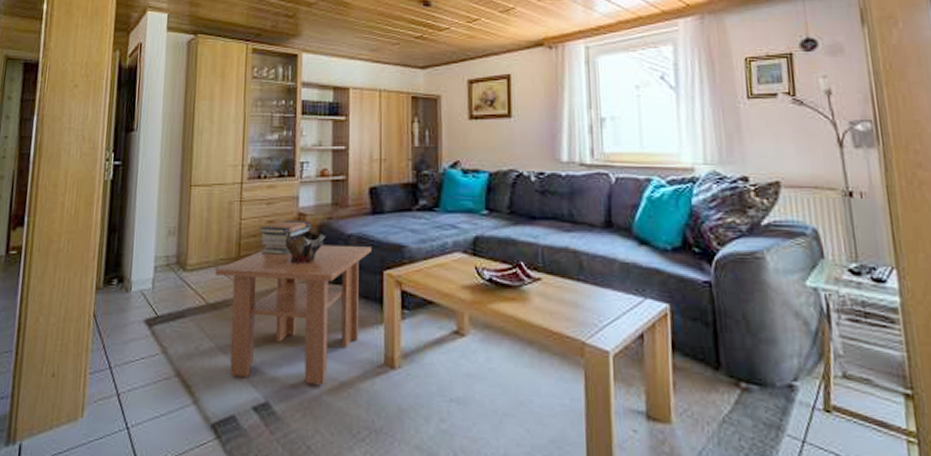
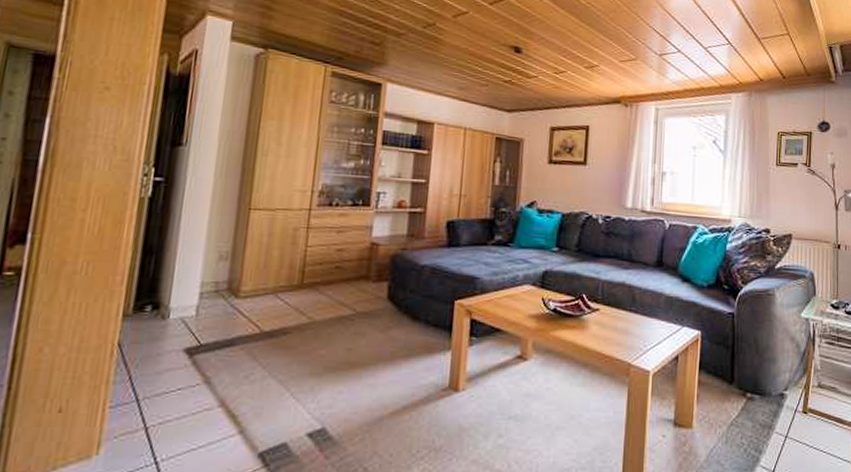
coffee table: present [214,244,371,385] -> none [272,274,445,409]
book stack: present [259,221,312,255] -> none [326,249,385,283]
decorative bowl: present [284,230,326,265] -> none [354,260,399,294]

